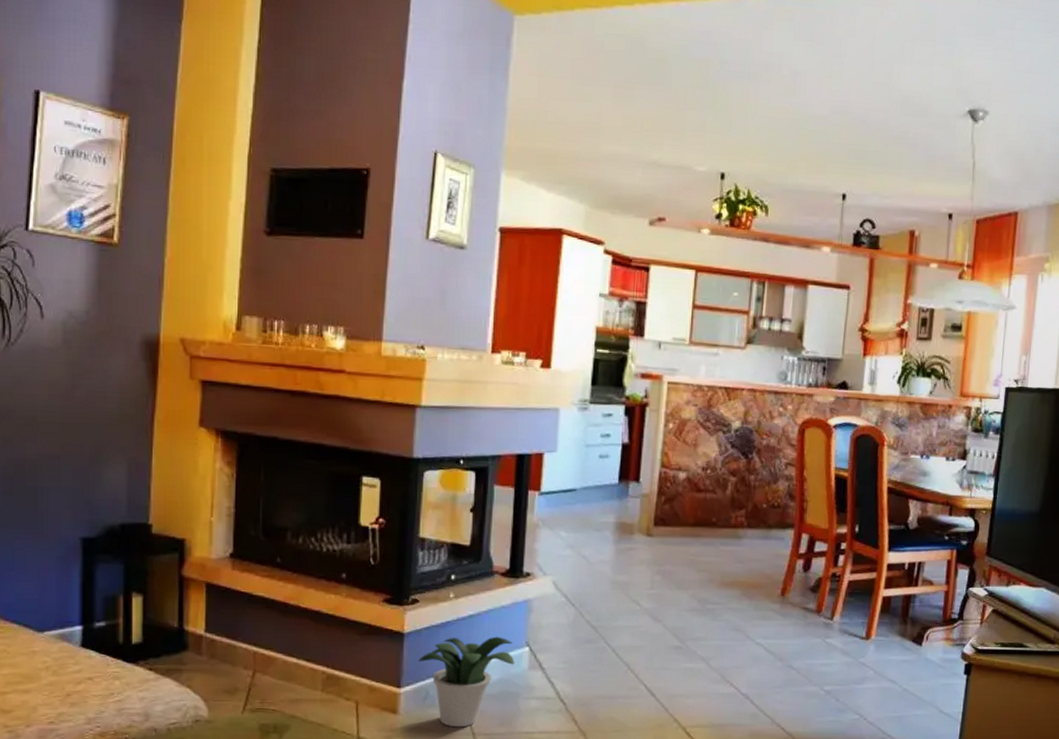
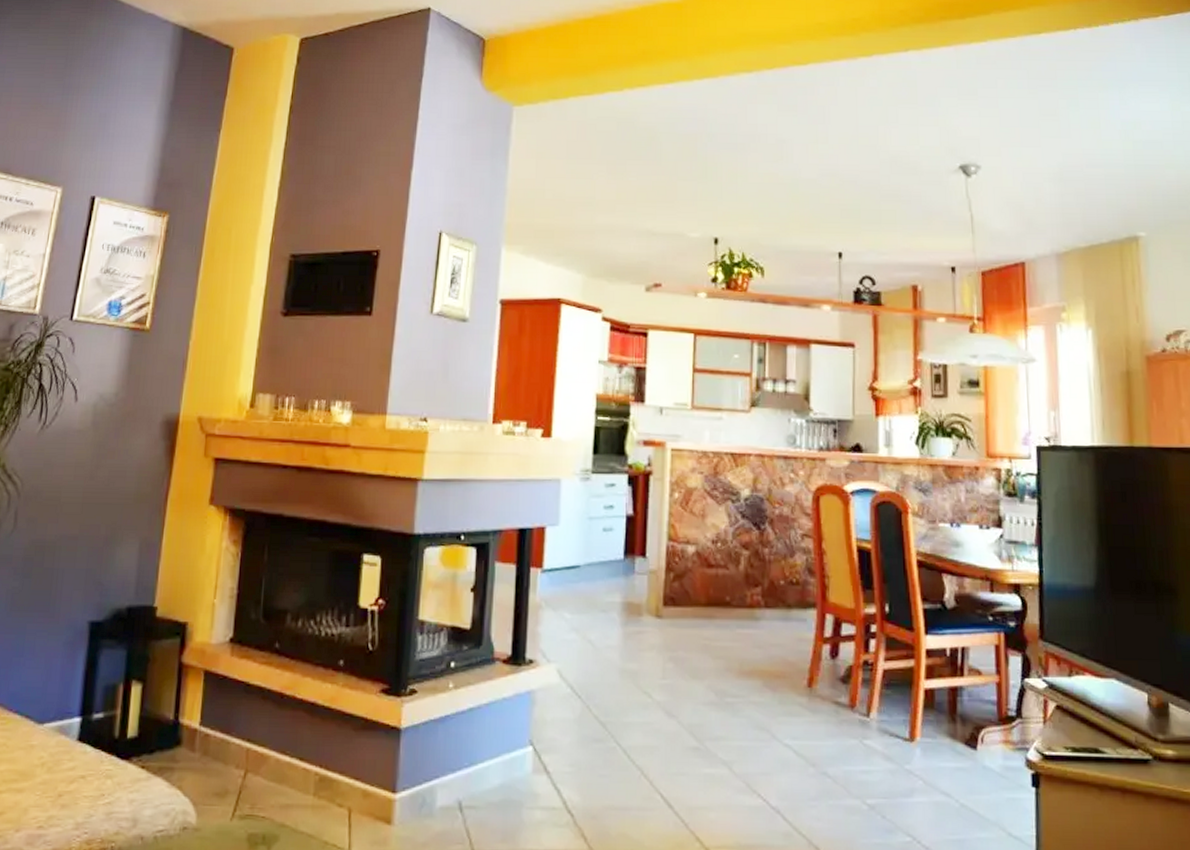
potted plant: present [418,636,515,728] -> none [415,733,518,843]

